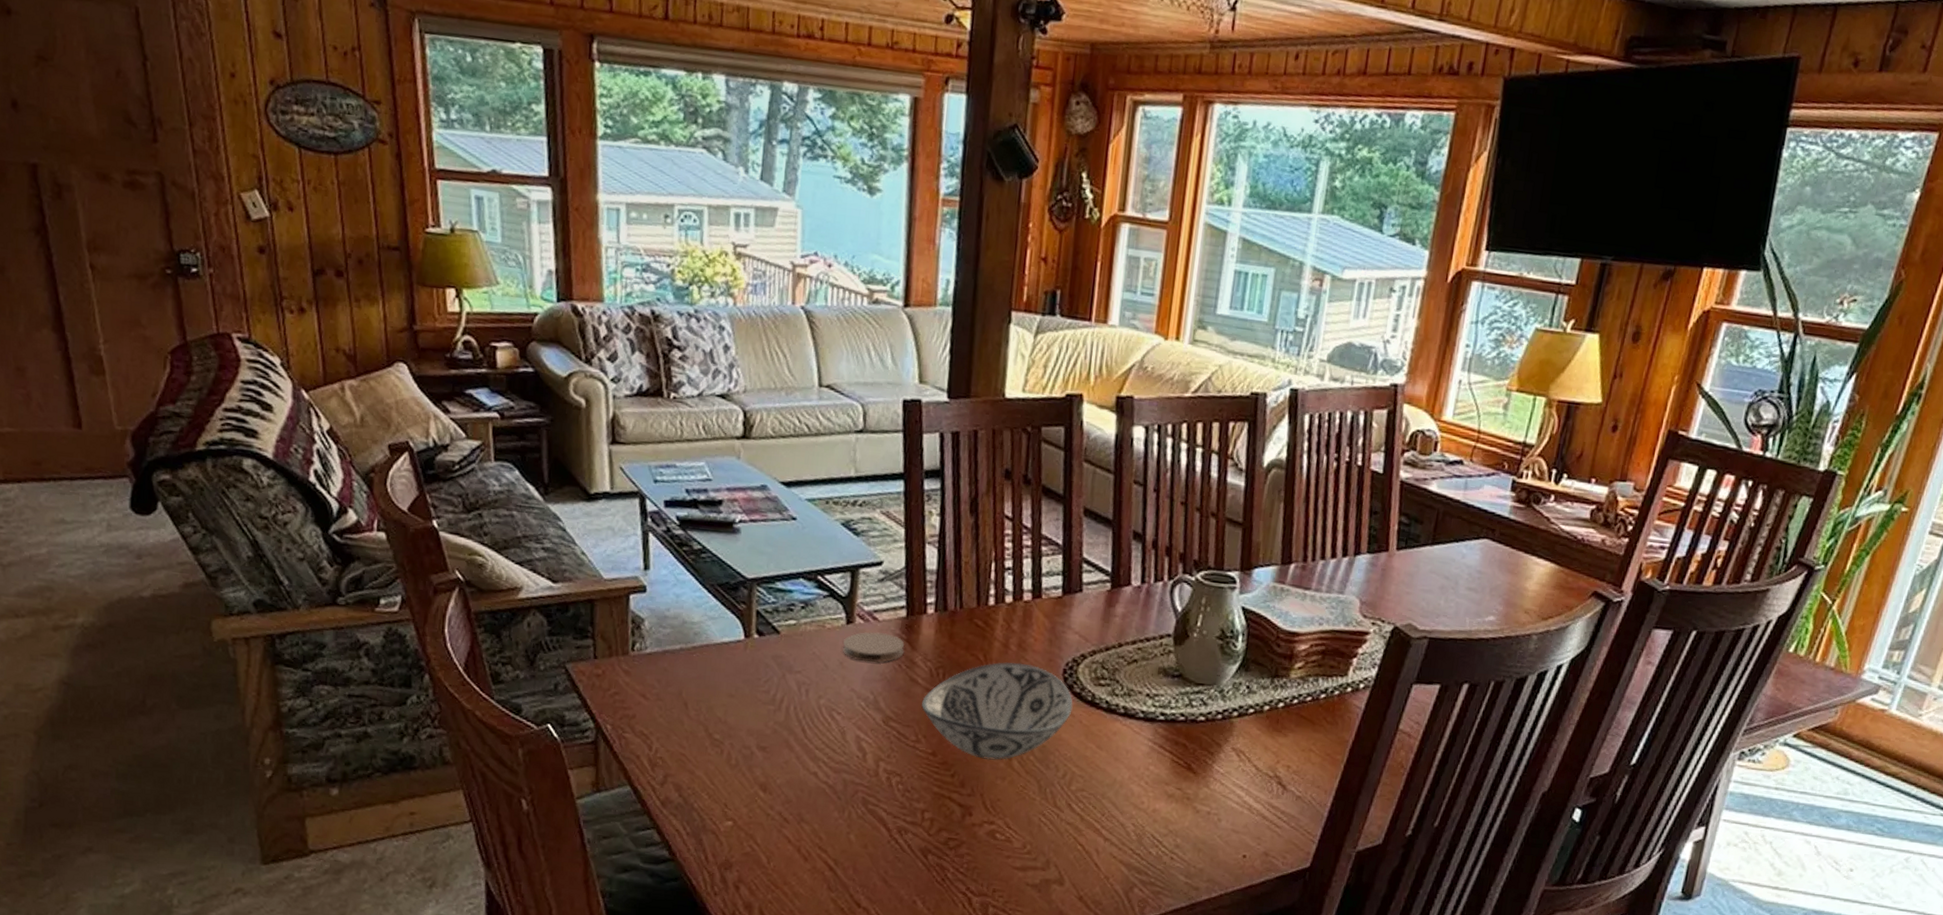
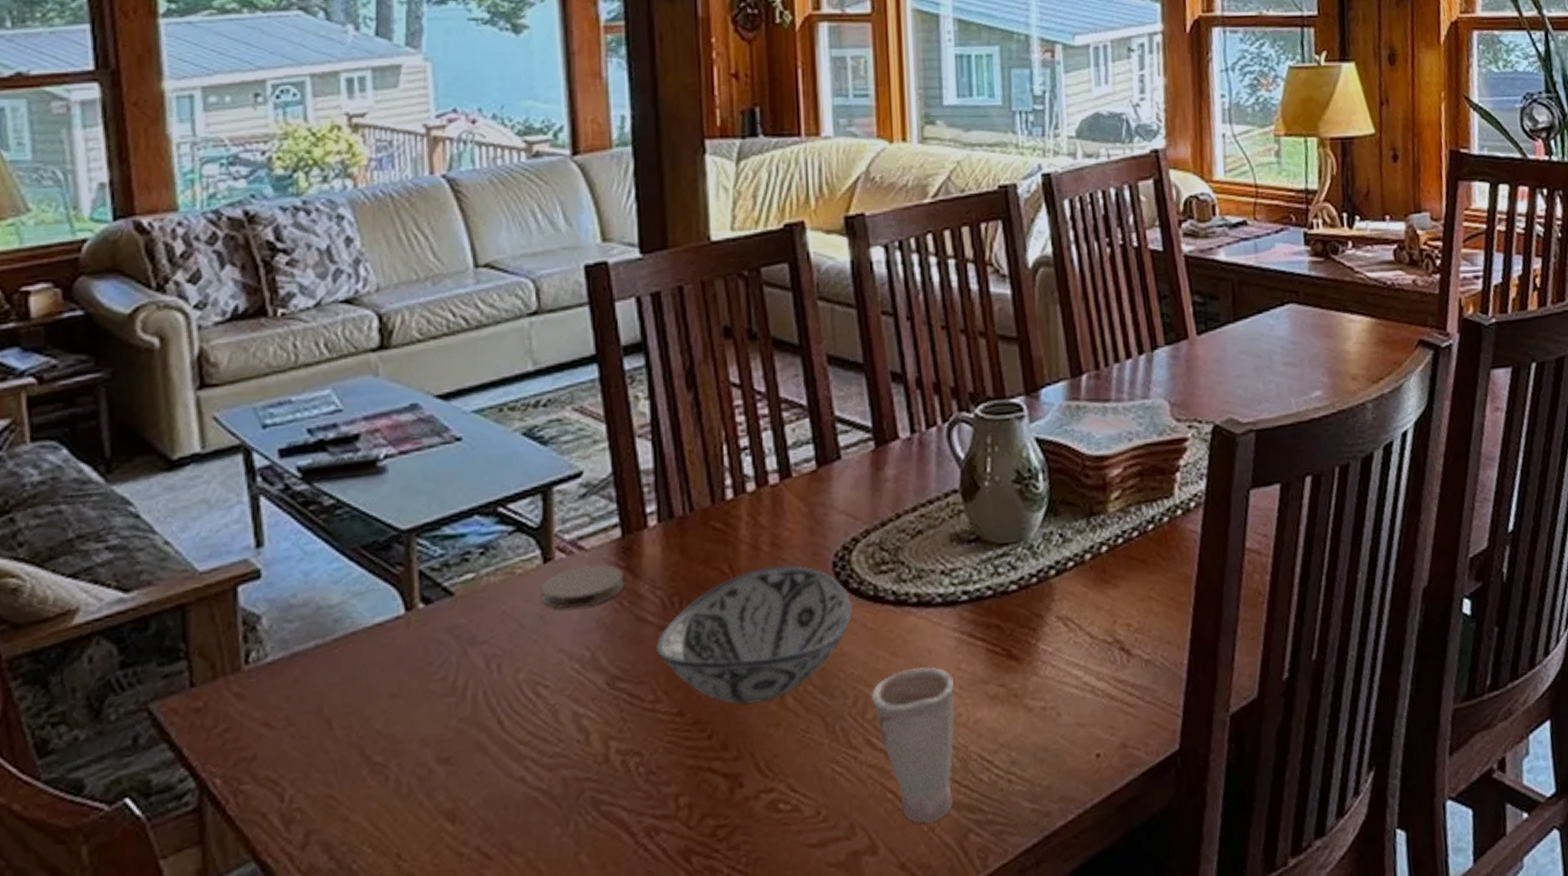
cup: none [1076,760,1142,874] -> present [870,667,955,823]

